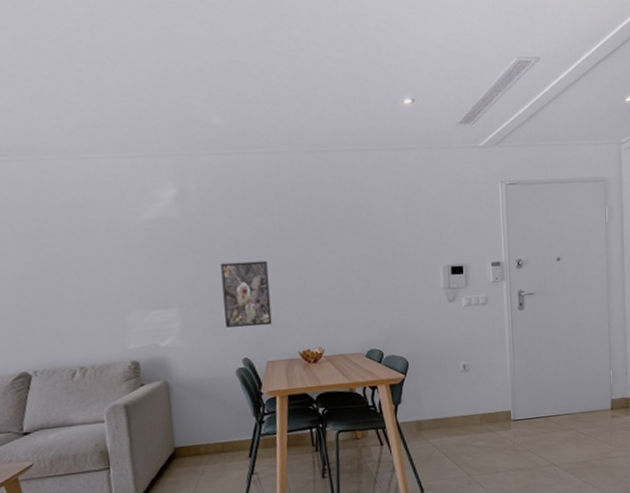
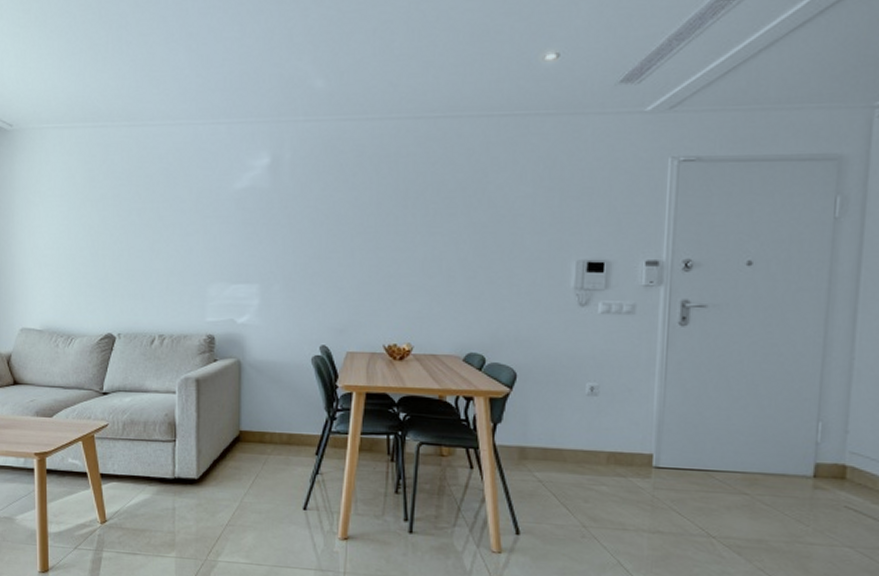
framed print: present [220,260,272,328] -> none [306,239,358,312]

